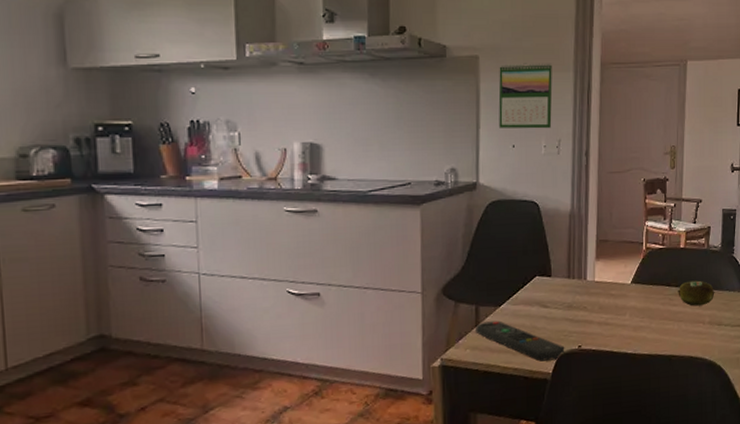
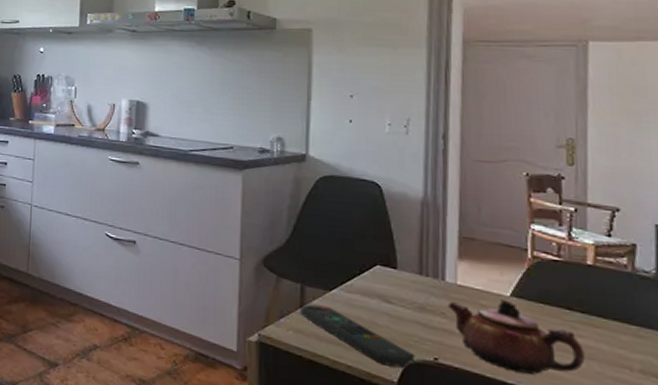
calendar: present [498,63,553,129] -> none [334,37,400,106]
teapot: none [588,287,677,343] -> present [447,299,585,375]
fruit: present [678,280,715,306] -> none [585,309,649,346]

